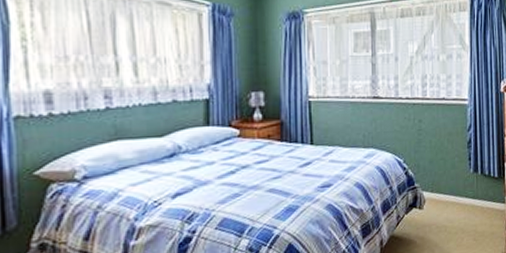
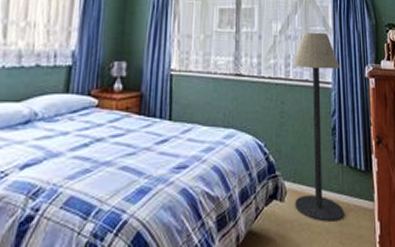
floor lamp: none [430,50,478,224] -> present [293,32,344,222]

